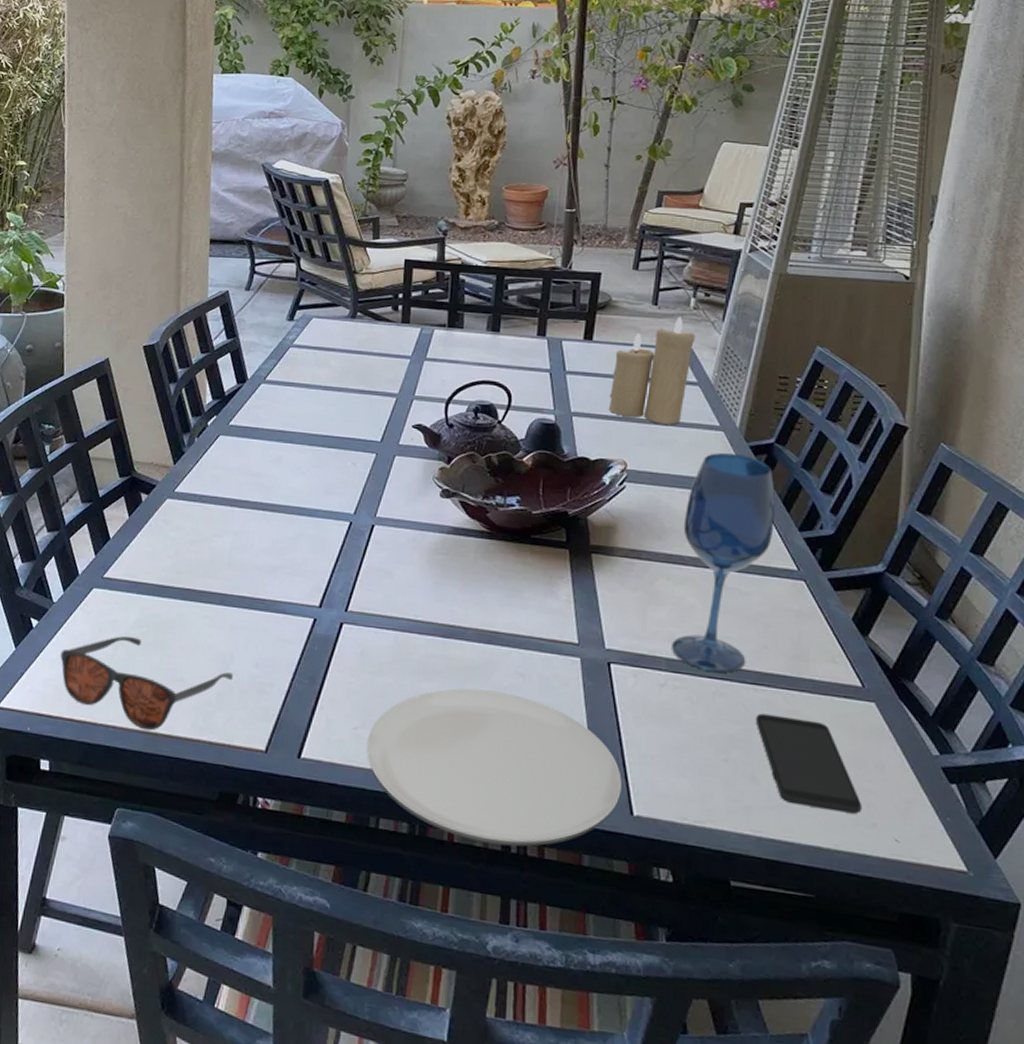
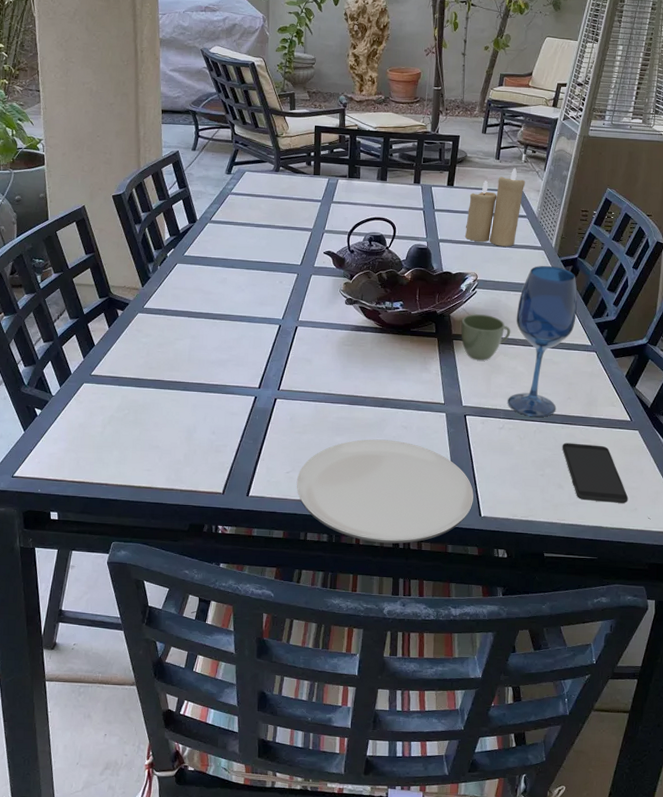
sunglasses: present [60,636,233,731] -> none [61,417,196,485]
cup: none [603,518,677,585] -> present [461,314,511,361]

